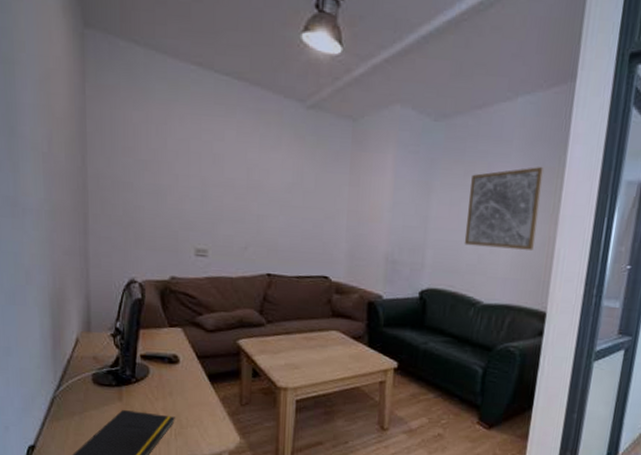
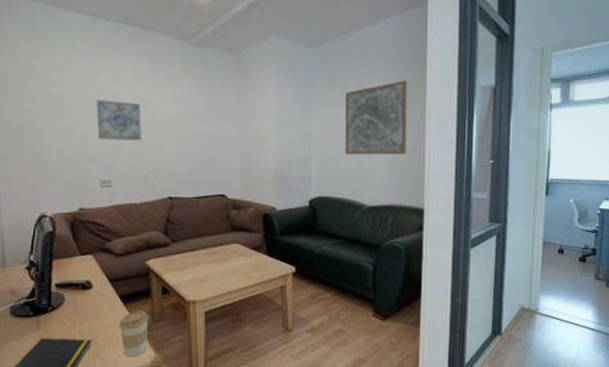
wall art: none [195,160,244,209] -> present [96,100,142,140]
coffee cup: none [204,391,237,440] -> present [118,311,149,358]

